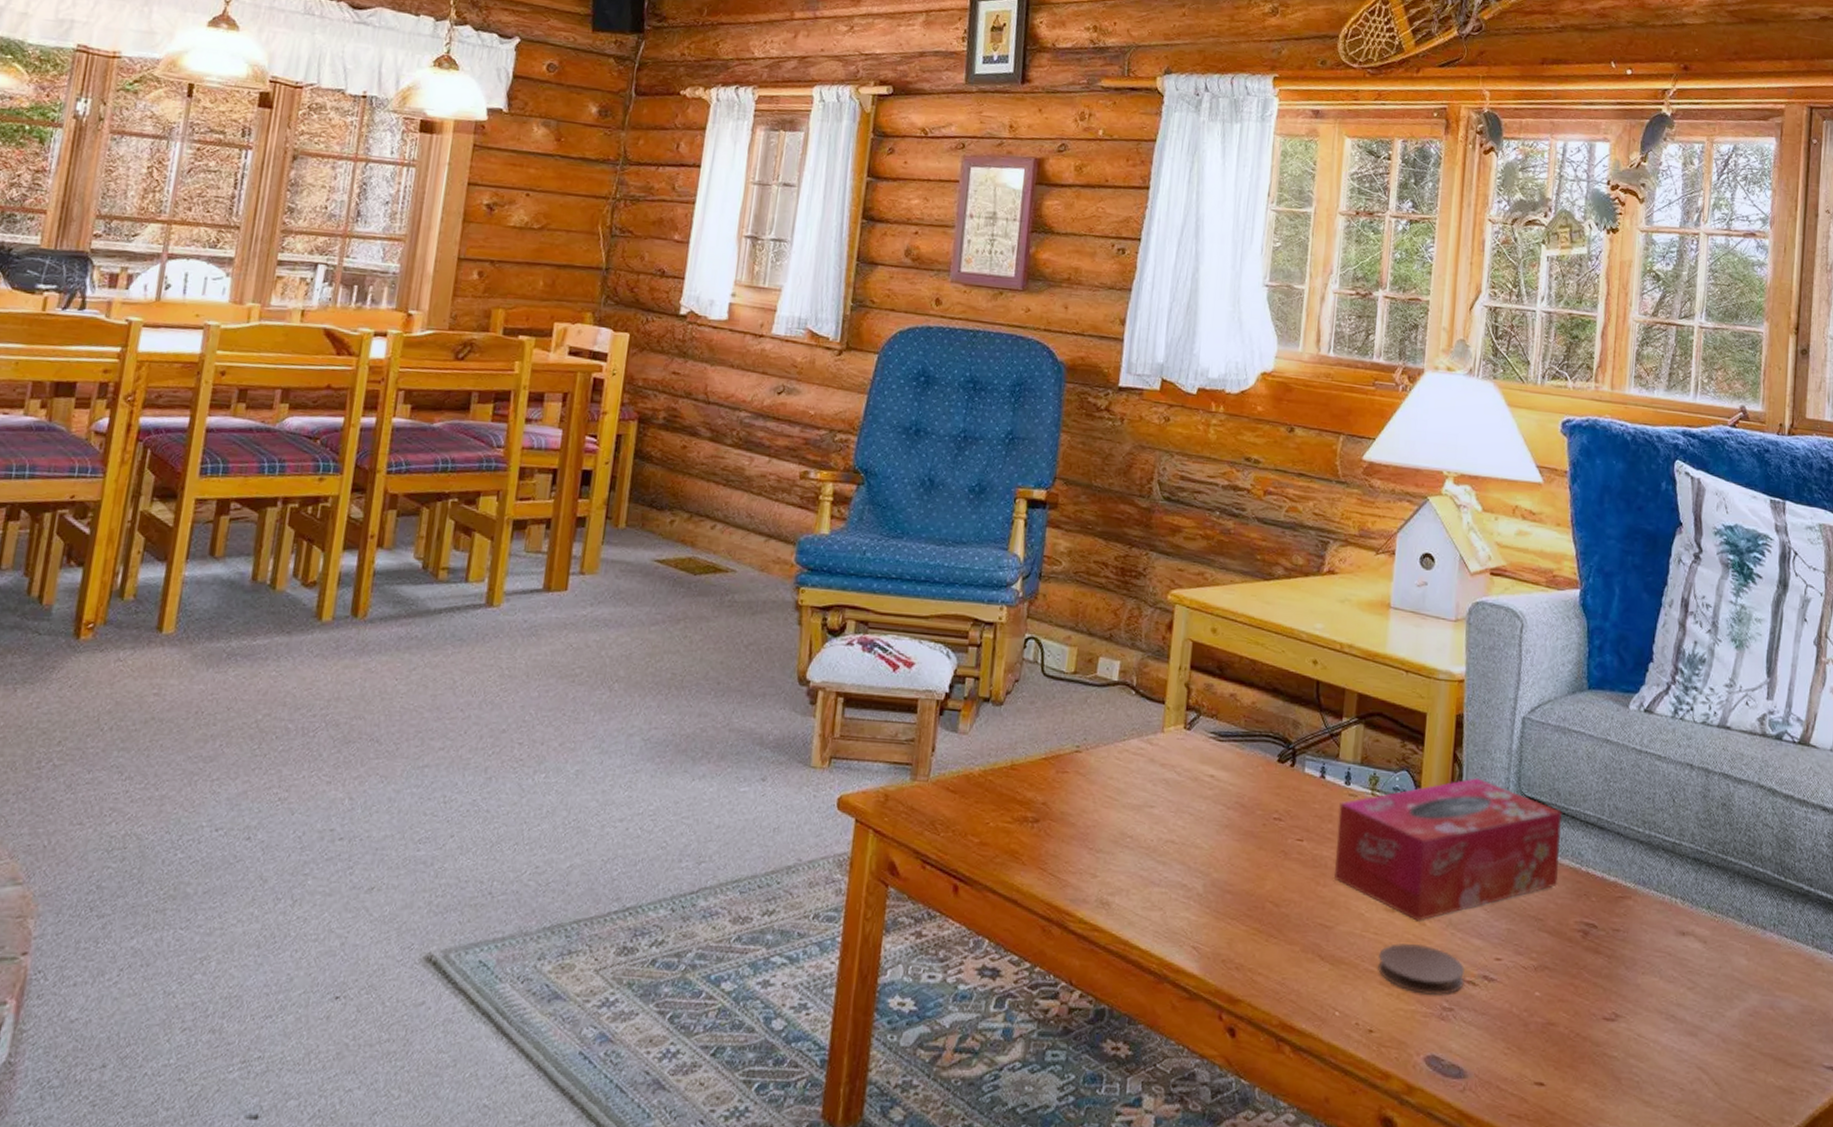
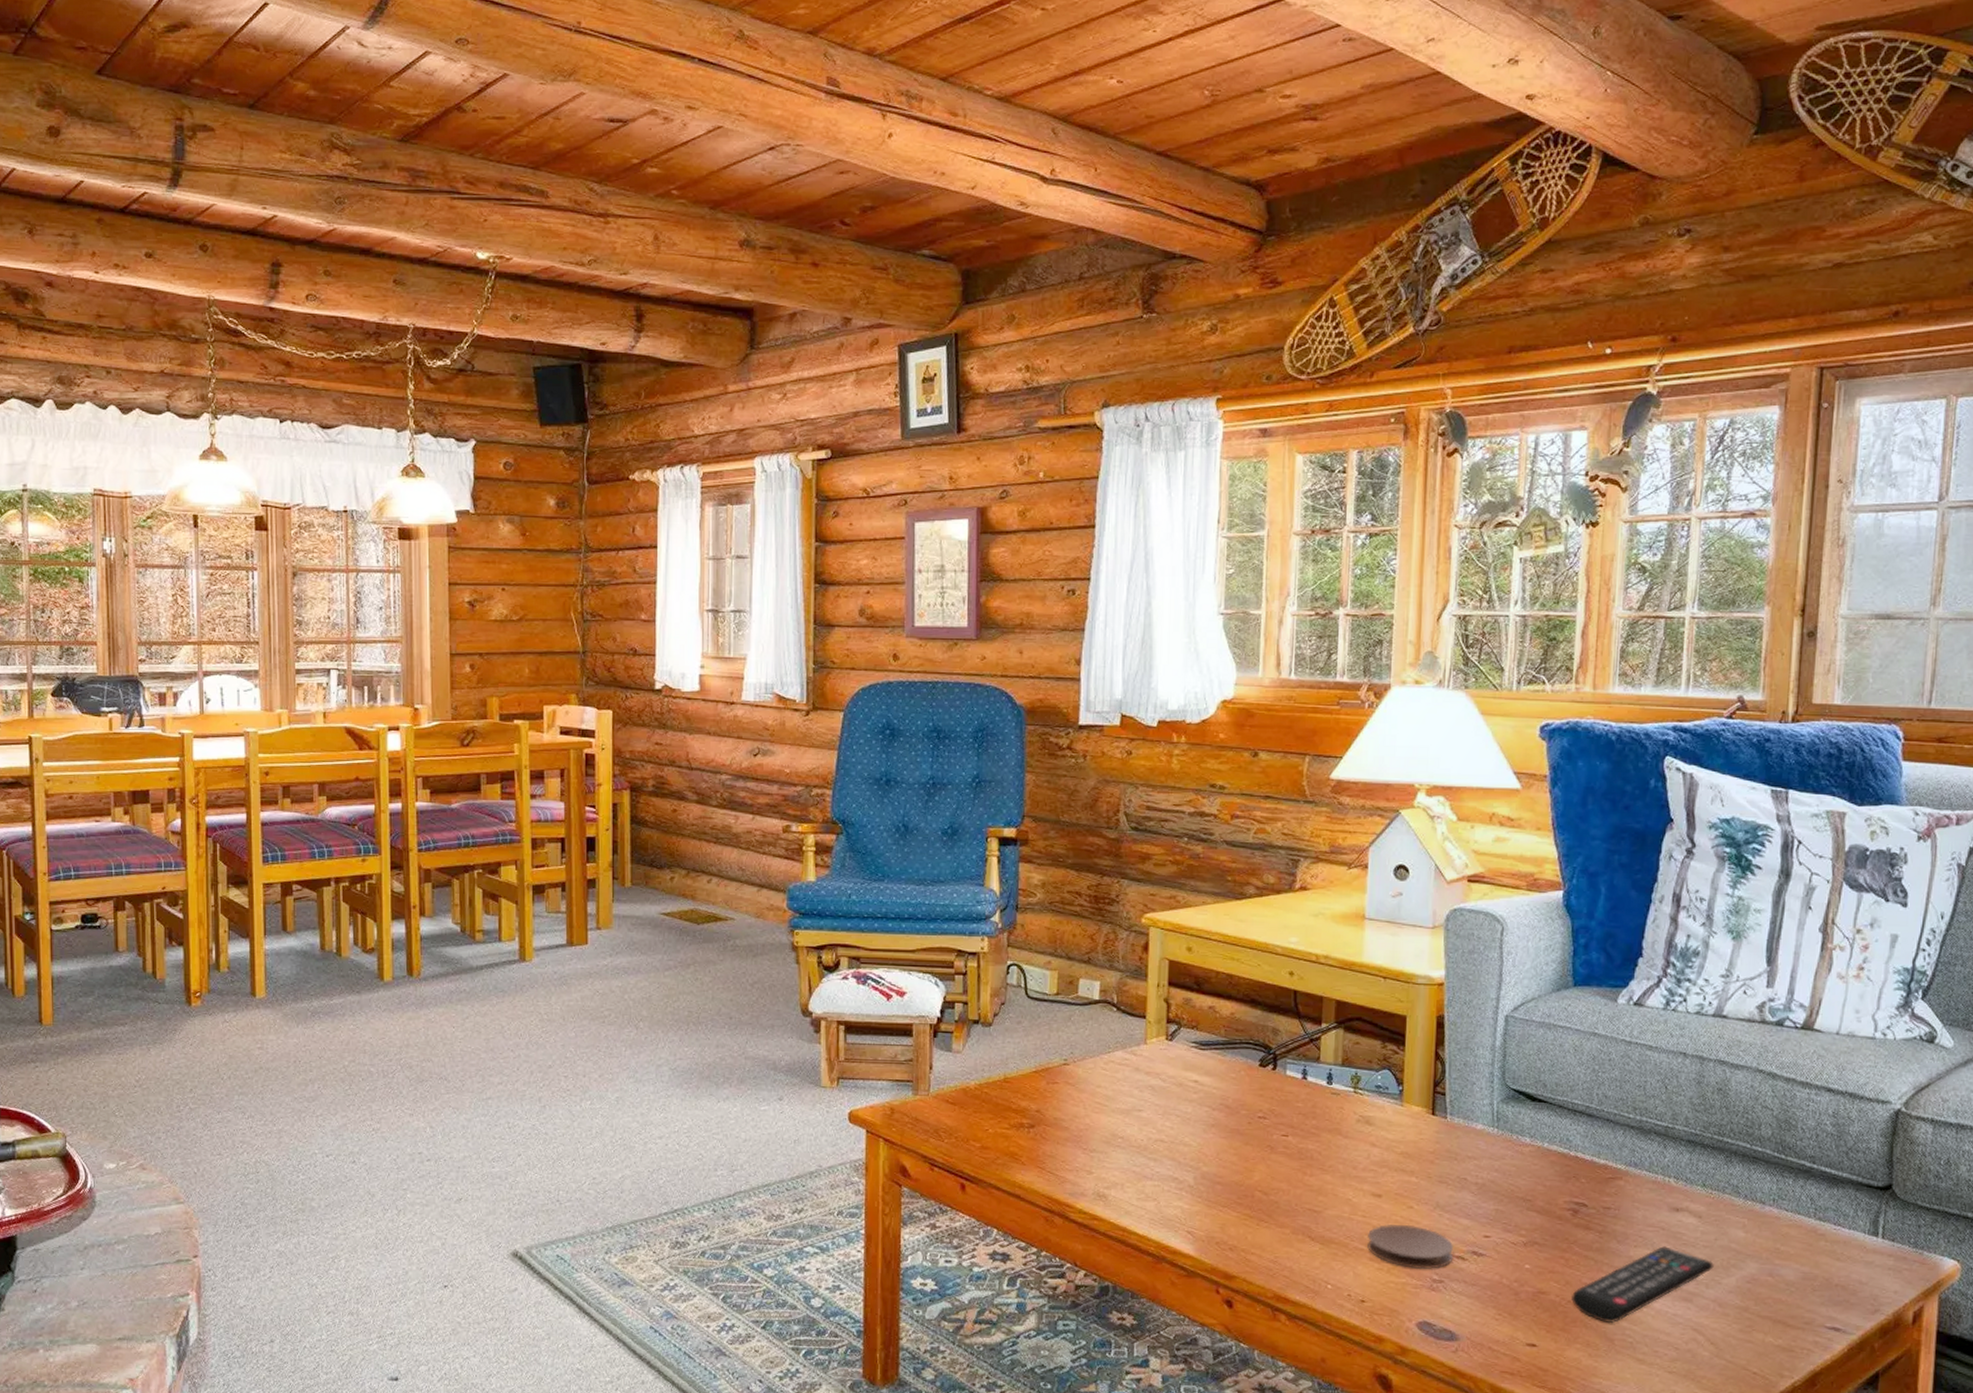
tissue box: present [1334,778,1563,921] -> none [1320,1074,1550,1205]
remote control: none [1580,974,1718,1060] -> present [1571,1246,1714,1324]

